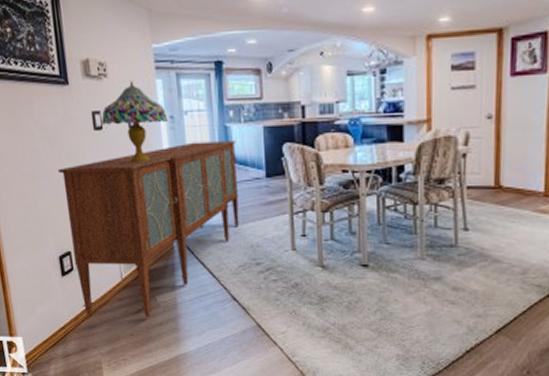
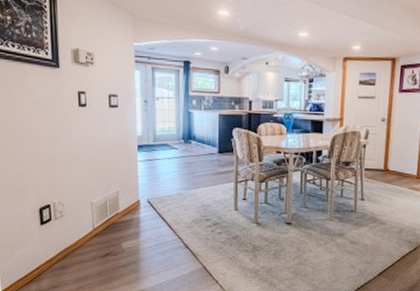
sideboard: present [57,141,240,318] -> none [44,122,197,261]
table lamp: present [101,81,169,163] -> none [86,70,143,136]

